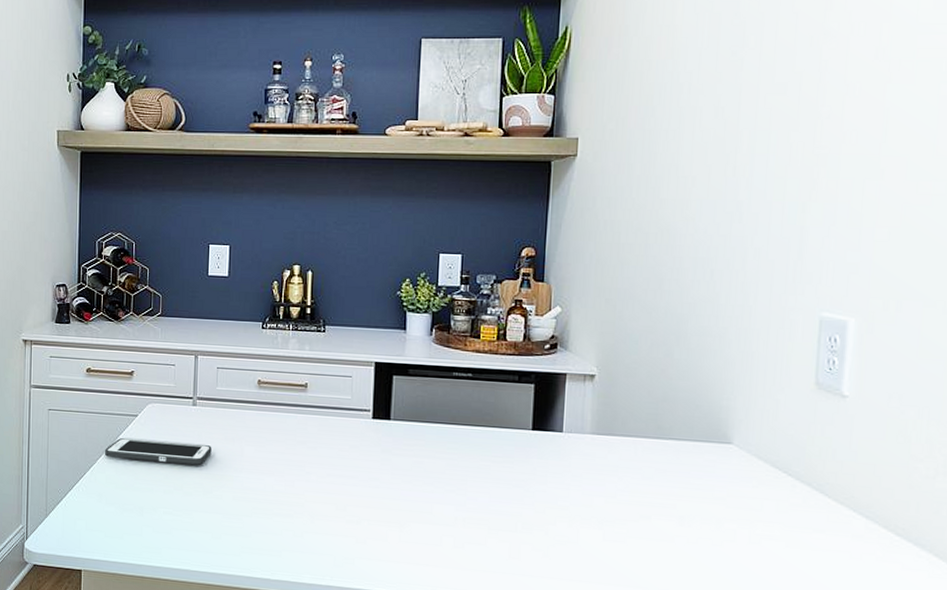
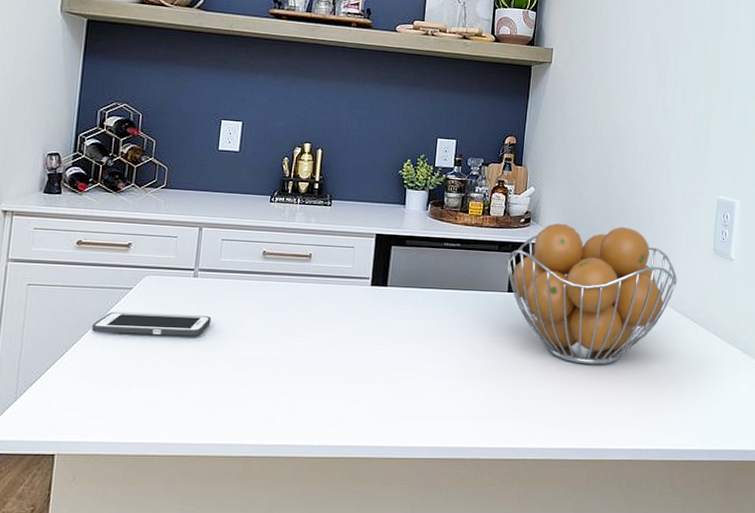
fruit basket: none [529,349,762,522] -> present [506,223,677,365]

